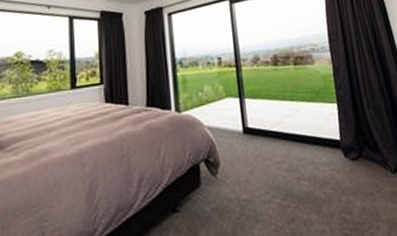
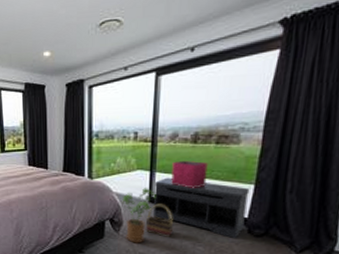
house plant: none [215,117,250,188] -> present [122,188,156,243]
basket: none [244,133,275,175] -> present [146,203,174,237]
bench: none [246,103,340,165] -> present [154,177,250,238]
storage bin: none [259,83,295,113] -> present [171,160,208,188]

